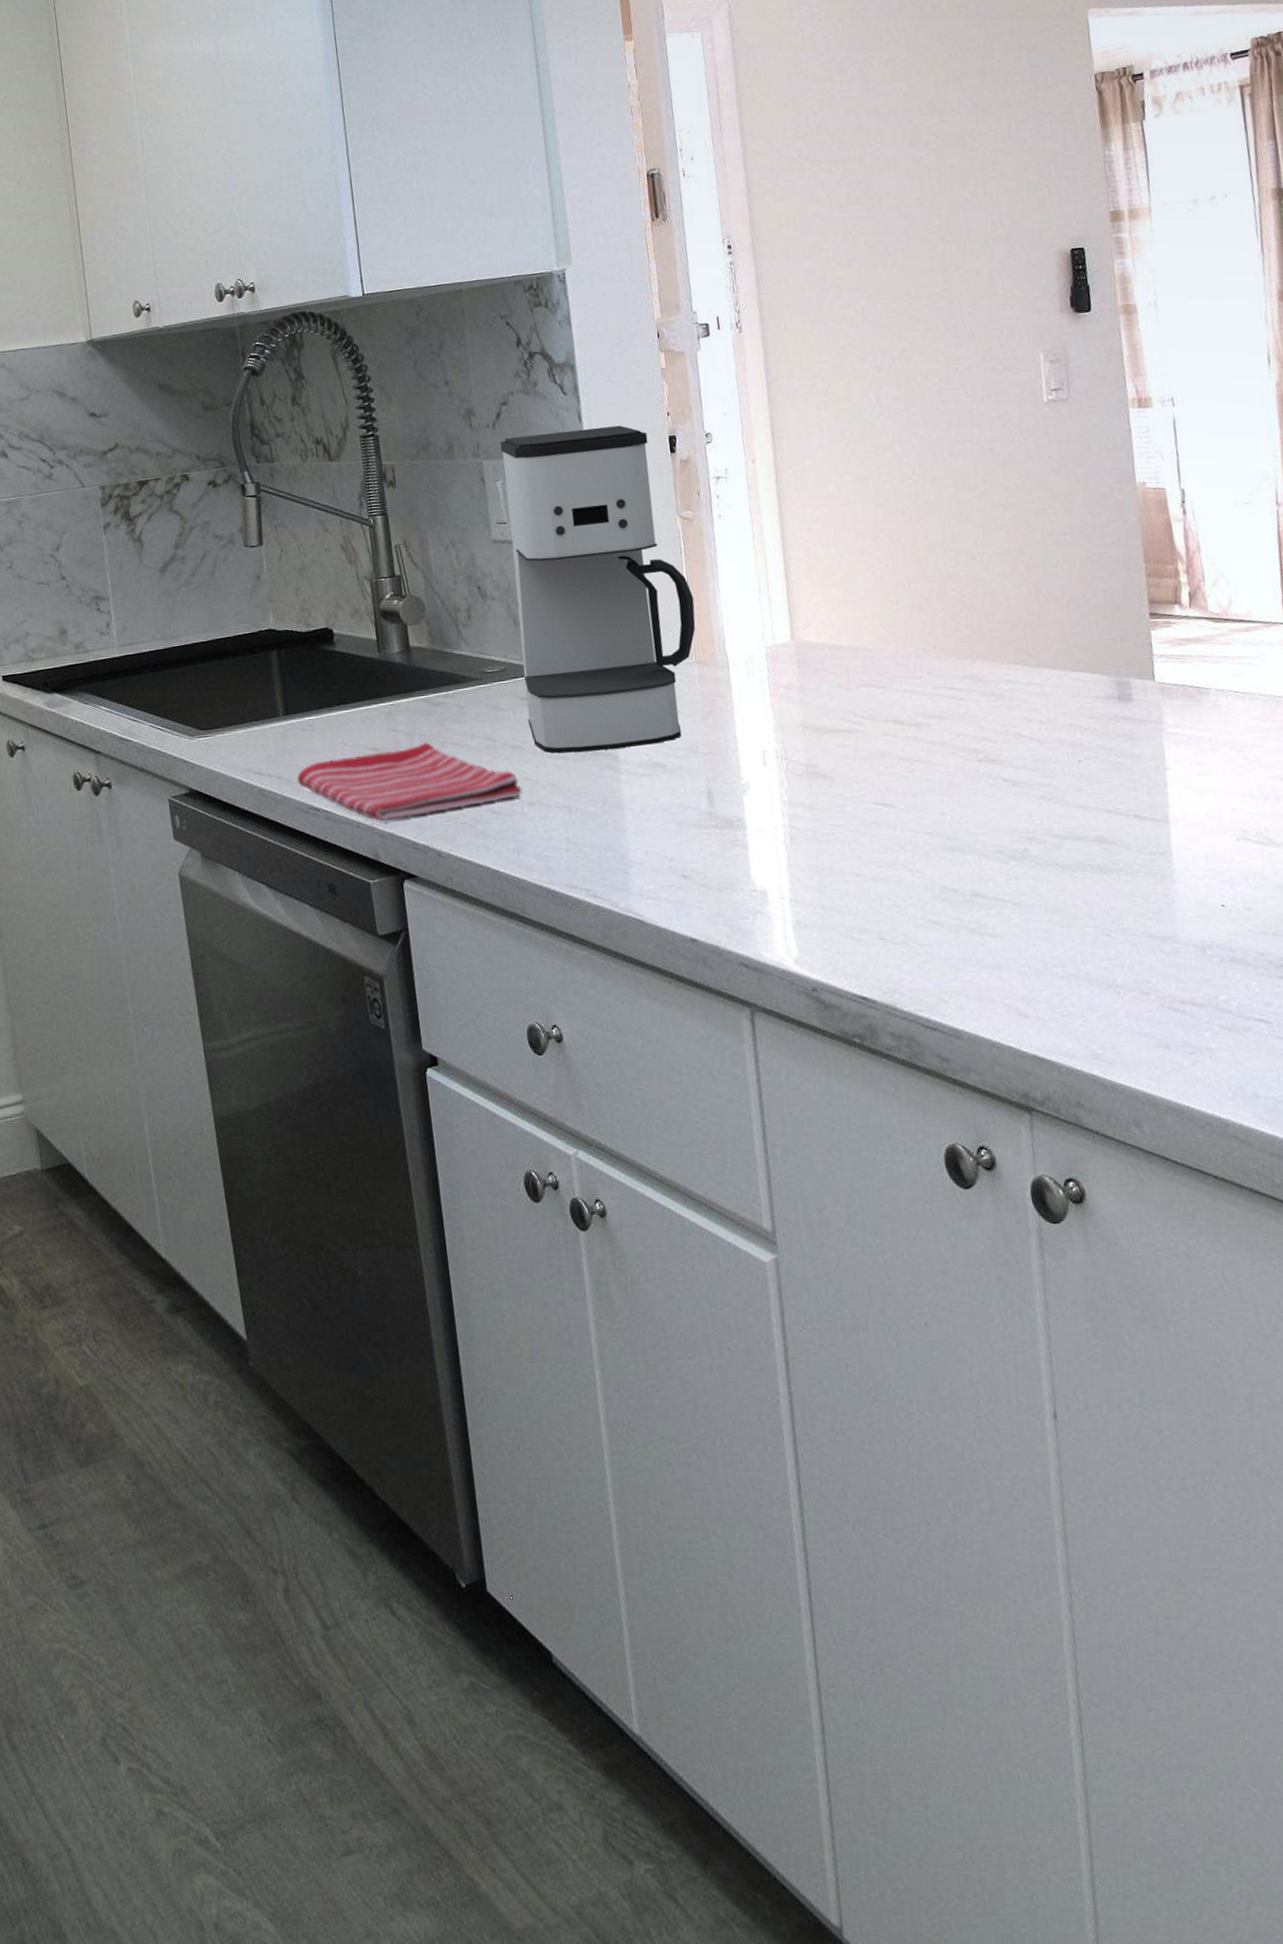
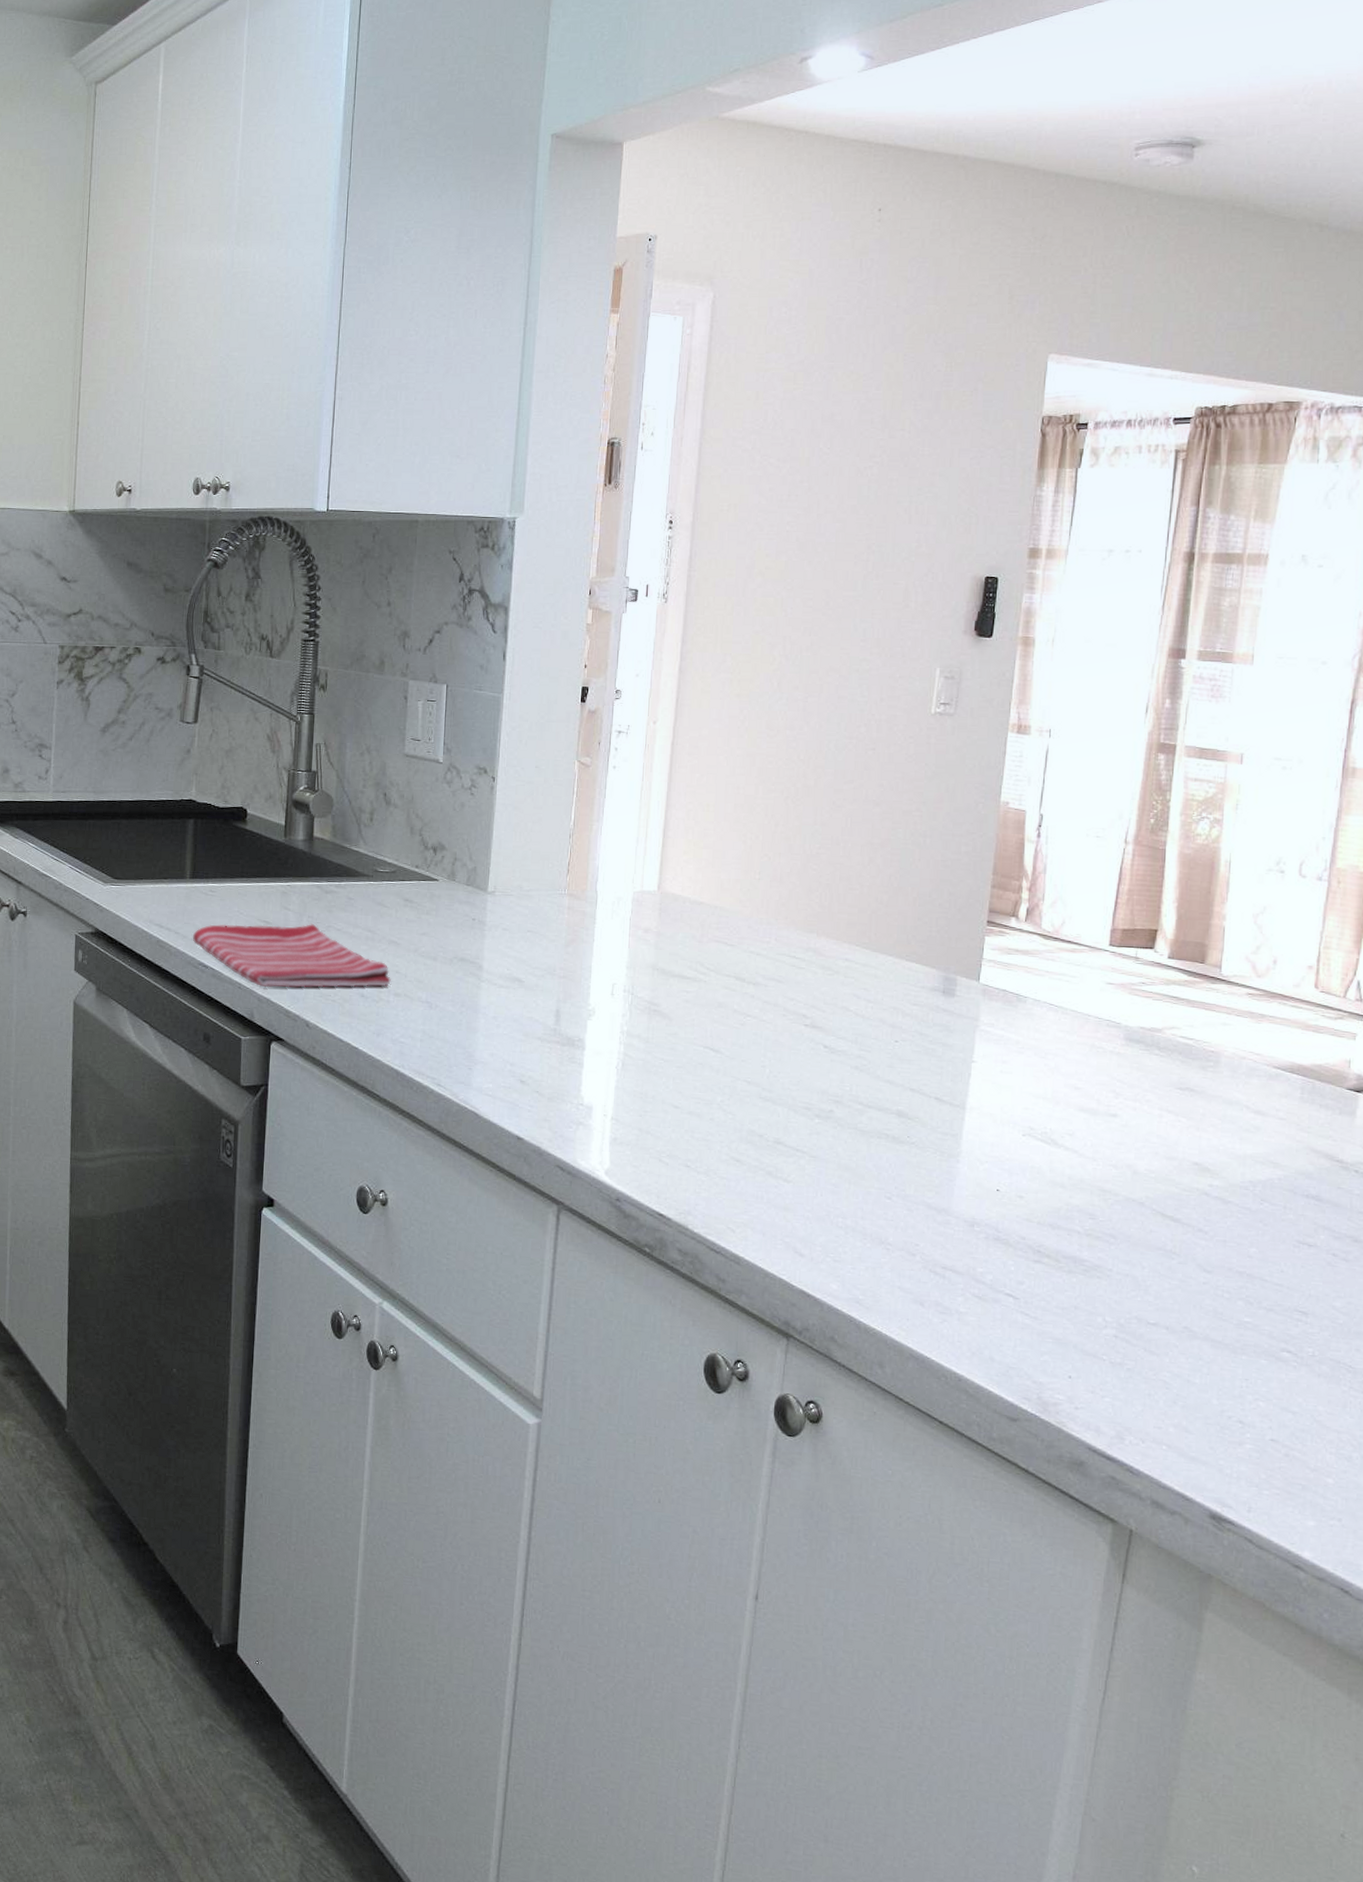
coffee maker: present [500,425,696,753] -> none [407,663,577,961]

